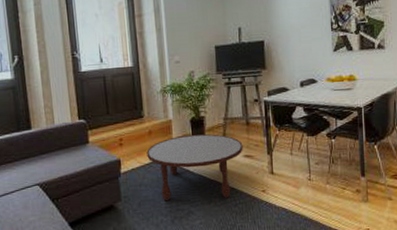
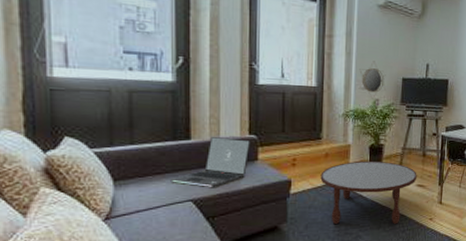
laptop: none [19,124,81,172] -> present [170,137,250,188]
home mirror: none [171,33,199,73] -> present [358,61,386,100]

